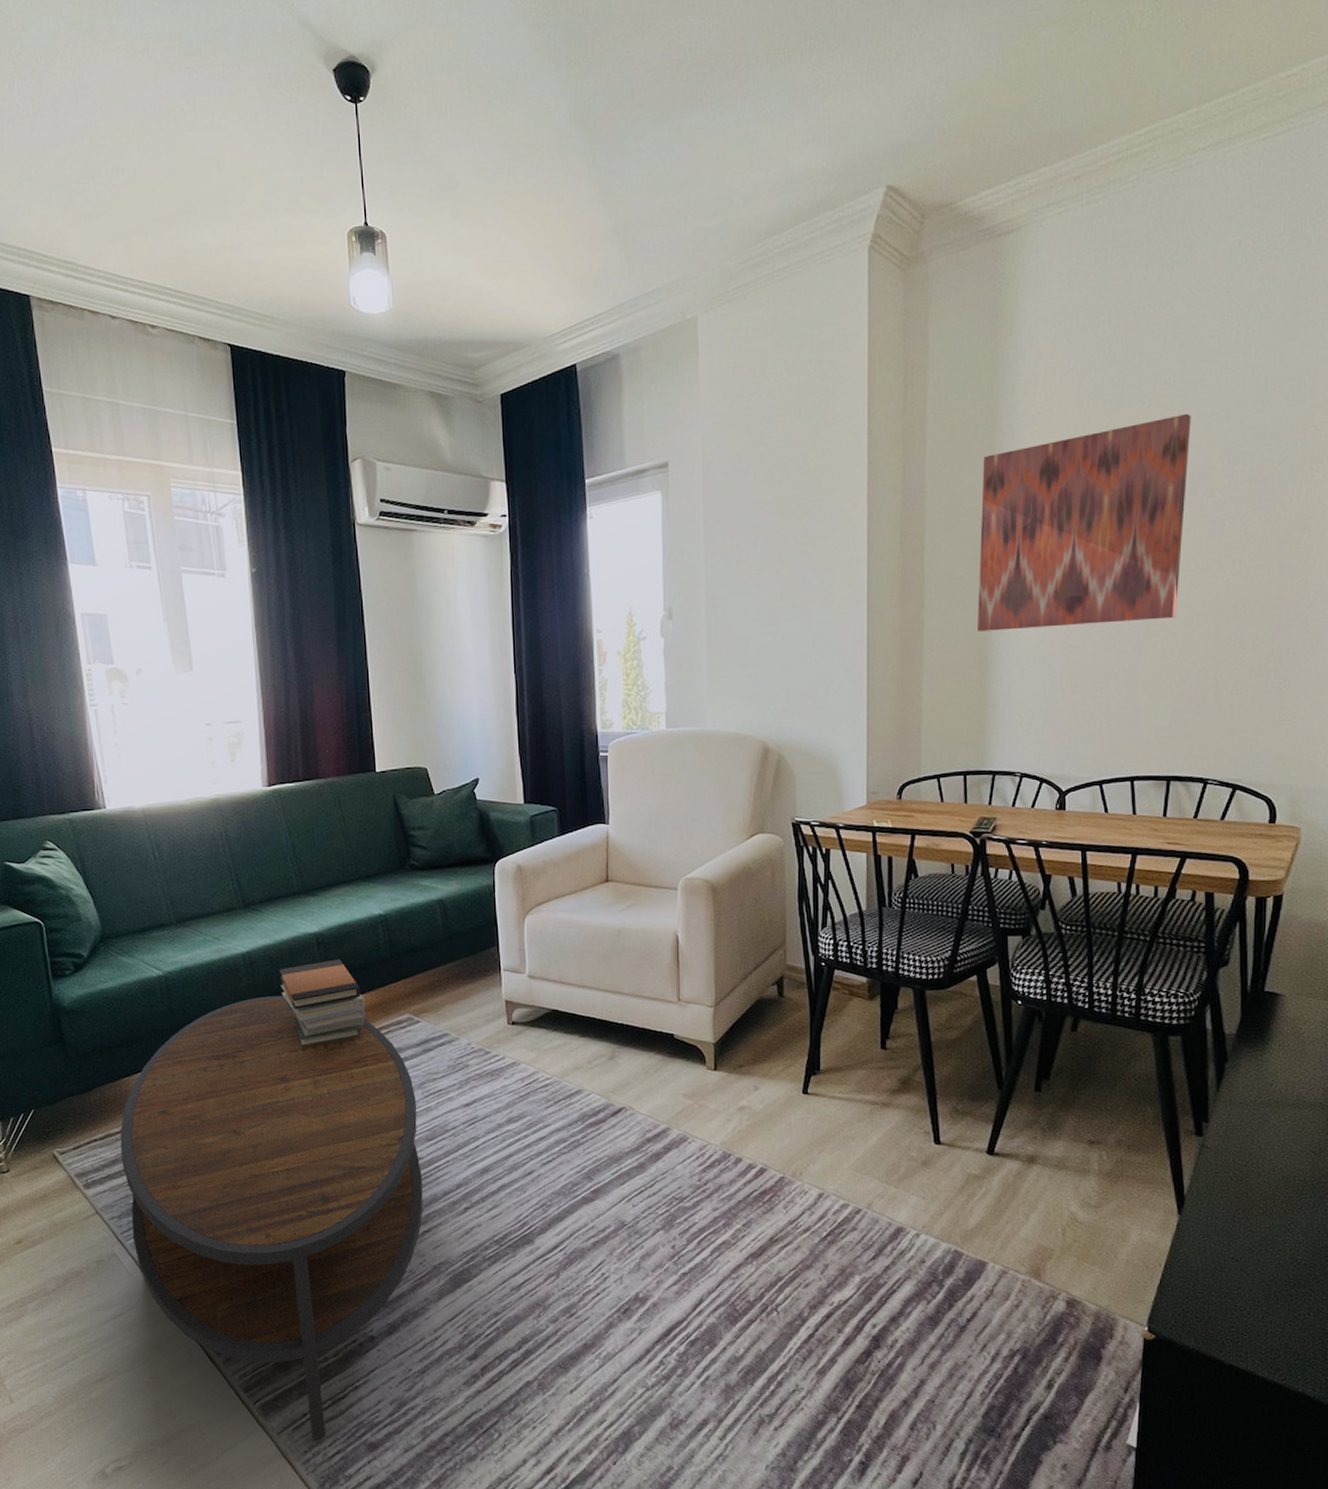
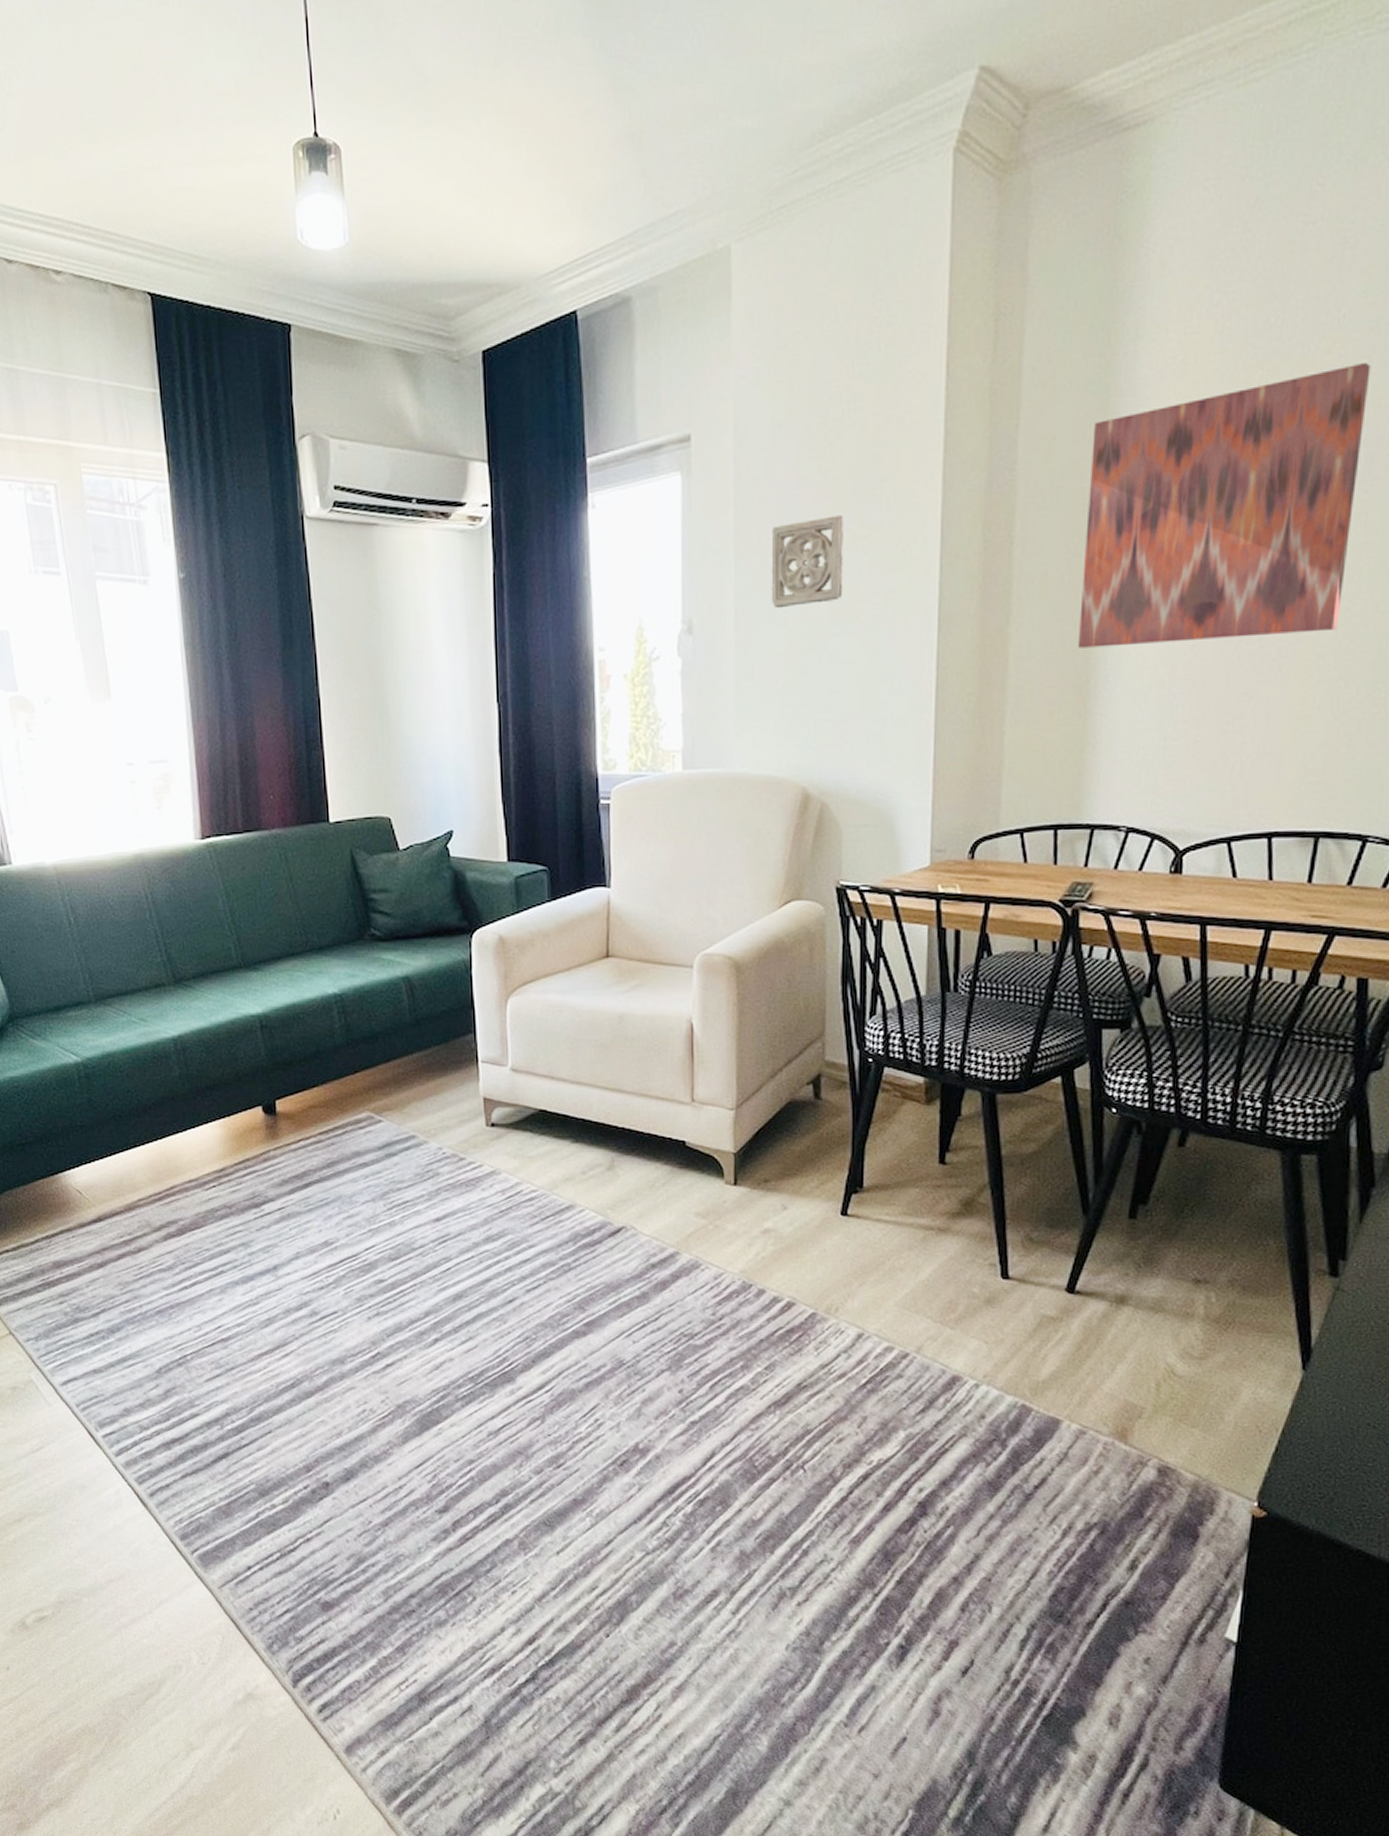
coffee table: present [120,996,423,1441] -> none [35,1088,386,1597]
book stack: present [279,959,365,1048] -> none [216,1046,317,1149]
wall ornament: none [734,526,792,599] -> present [771,515,843,609]

